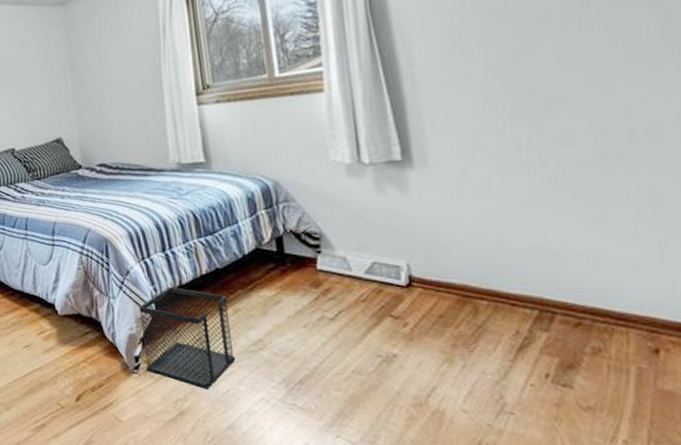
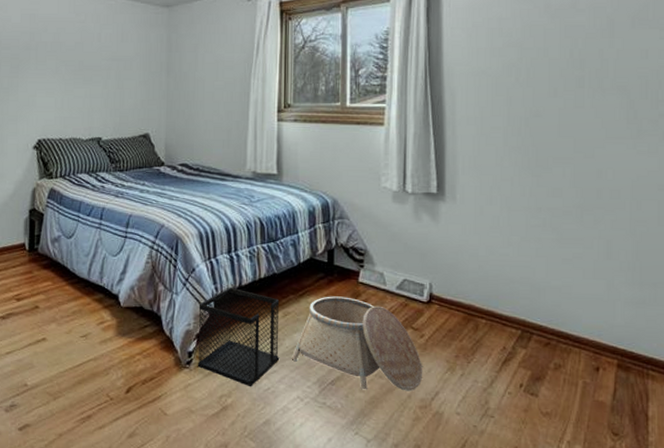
basket: none [249,287,412,389] -> present [291,296,423,391]

